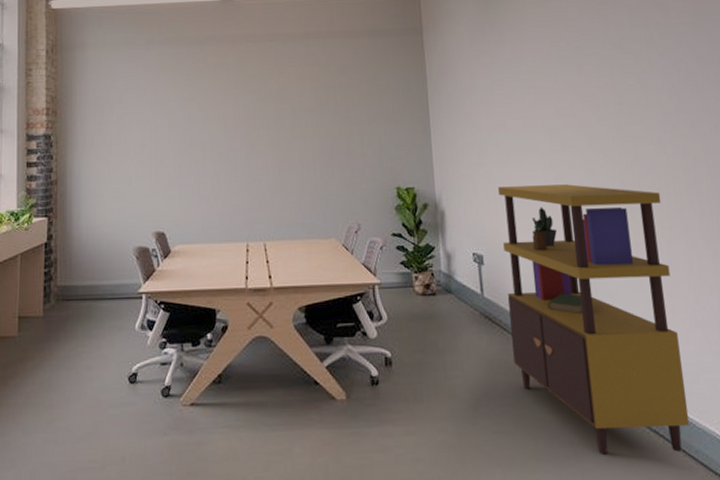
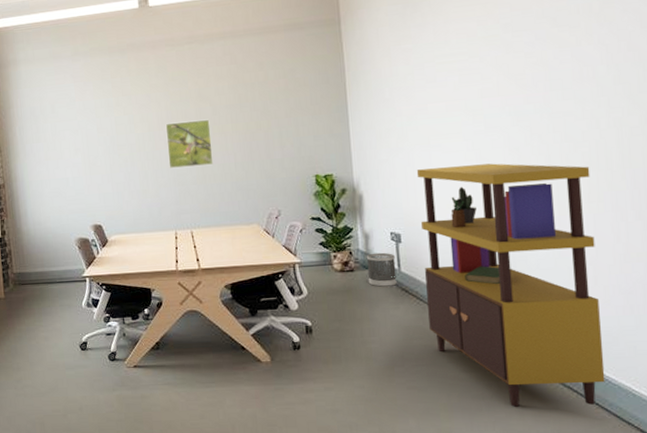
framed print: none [242,121,292,172] -> present [165,119,214,168]
wastebasket: none [448,275,480,314] -> present [366,252,397,287]

